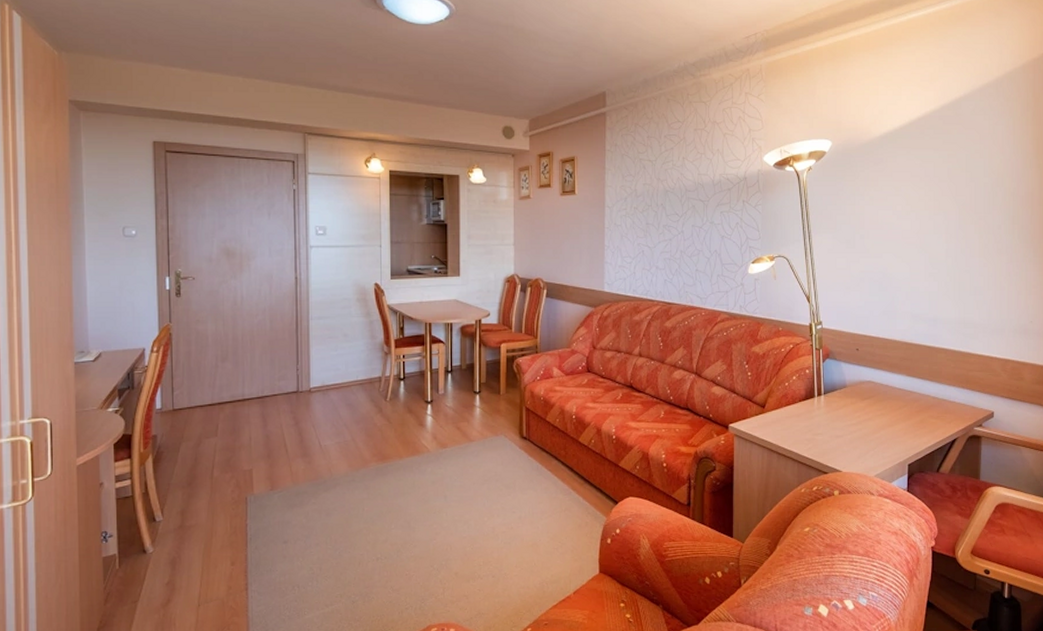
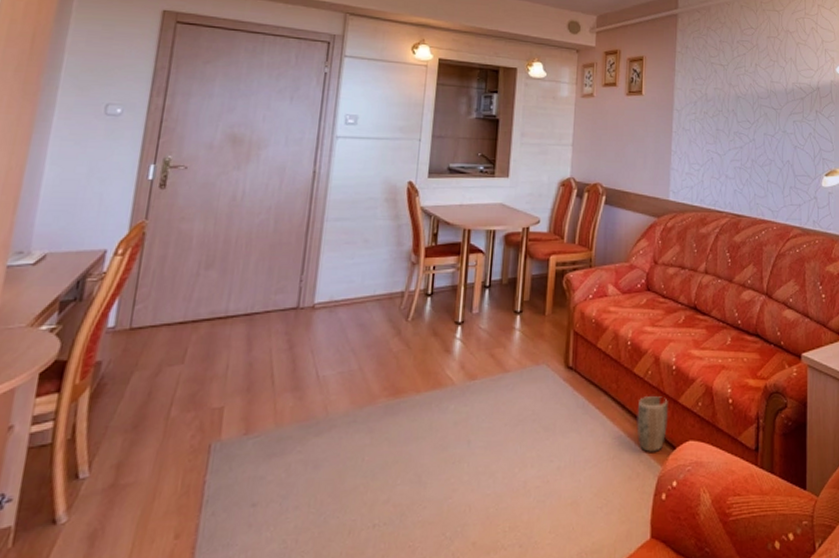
plant pot: none [583,461,611,506] -> present [636,396,669,452]

